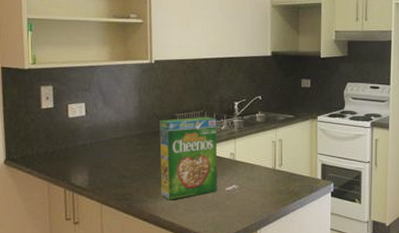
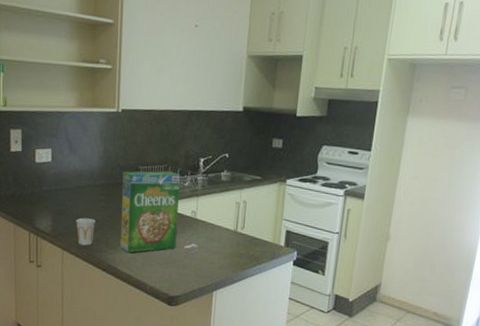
cup: none [114,169,134,197] -> present [76,217,95,246]

